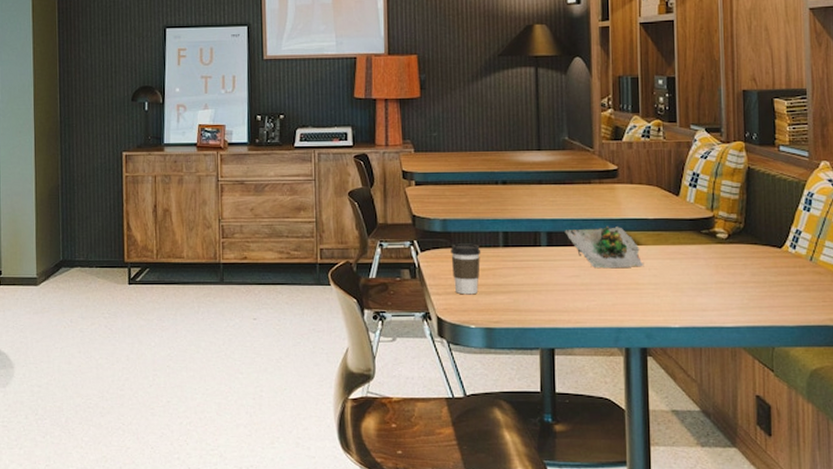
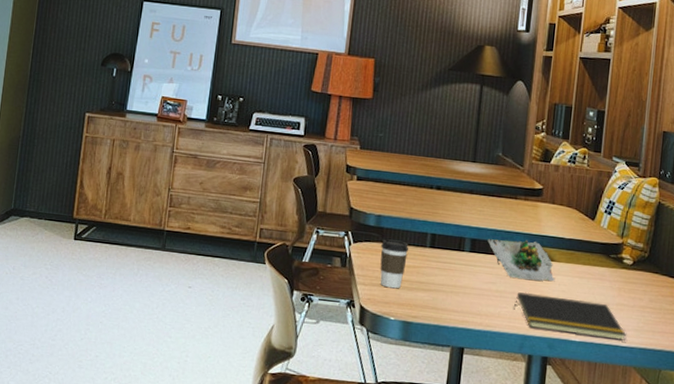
notepad: none [602,281,730,321] -> present [513,292,626,341]

